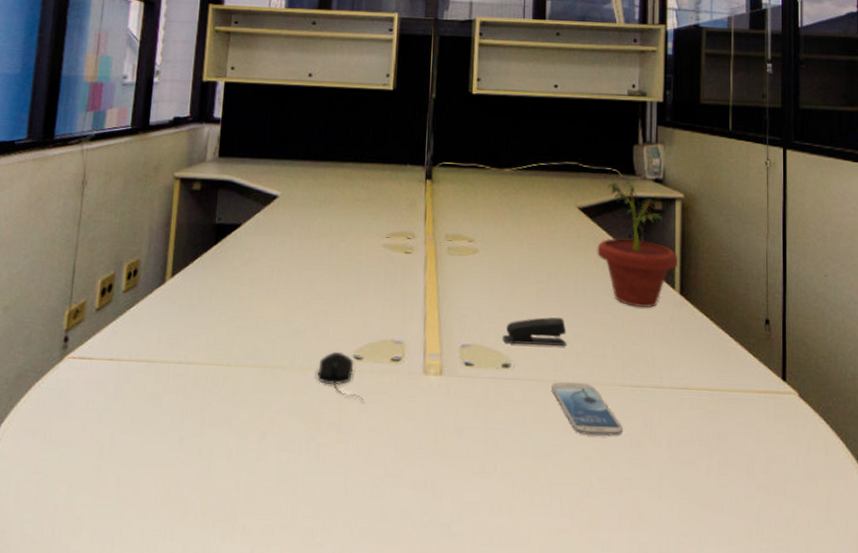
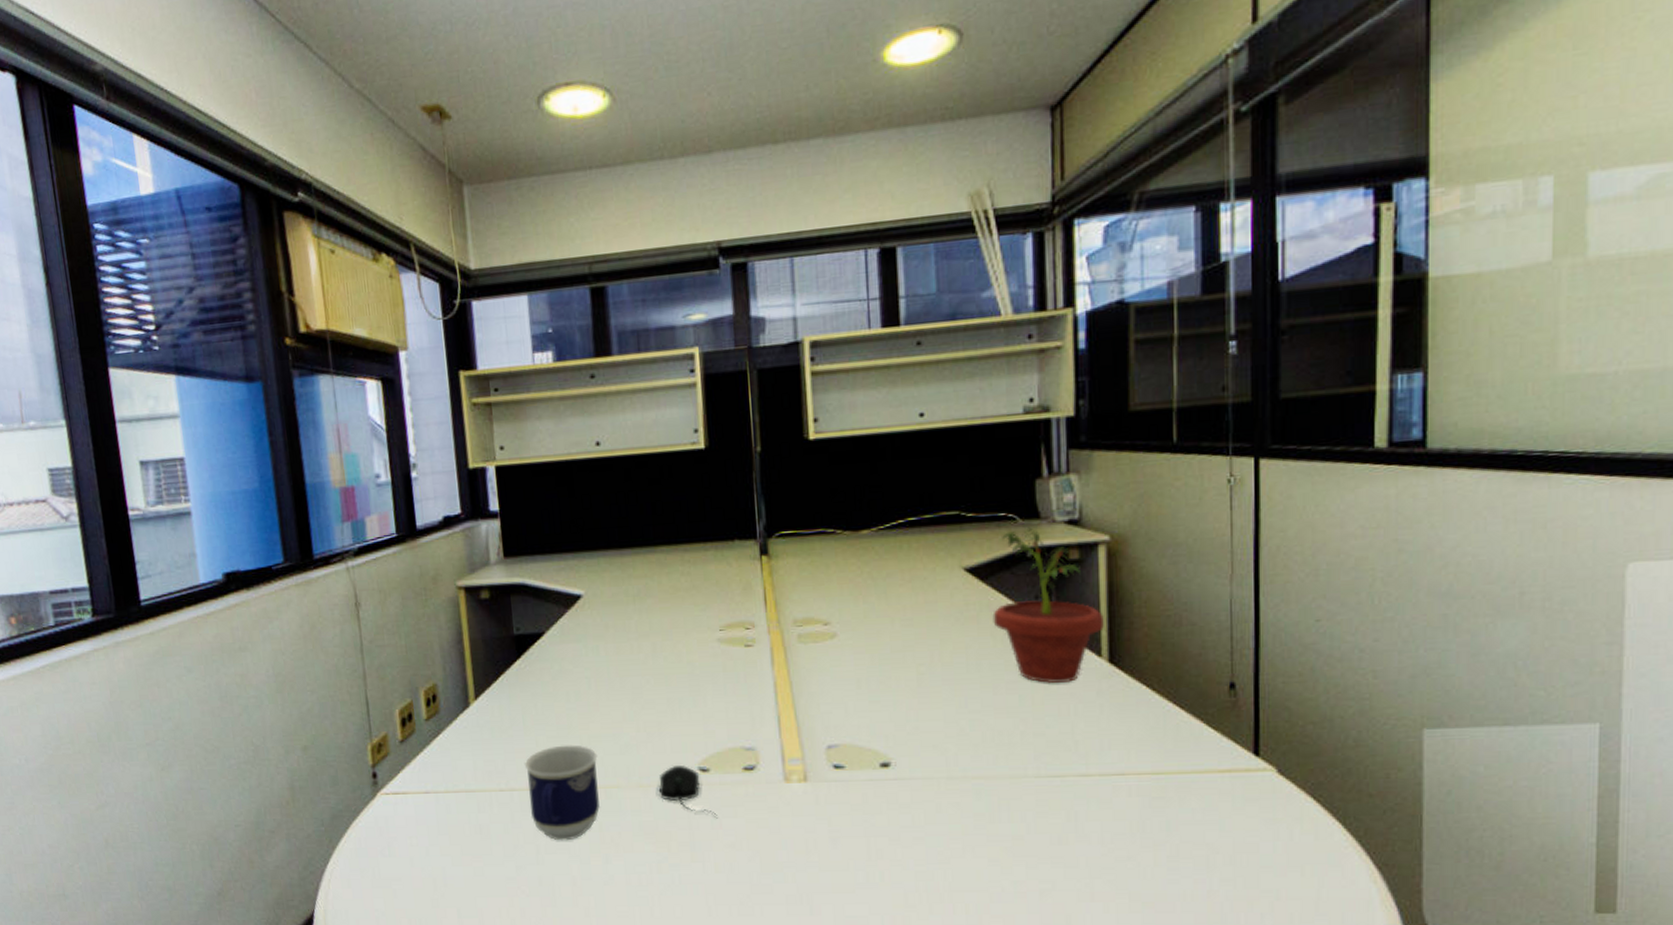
cup: none [201,325,270,415] -> present [524,745,601,841]
stapler: present [503,317,567,346] -> none [878,705,961,739]
smartphone: present [552,382,623,436] -> none [945,778,1040,835]

